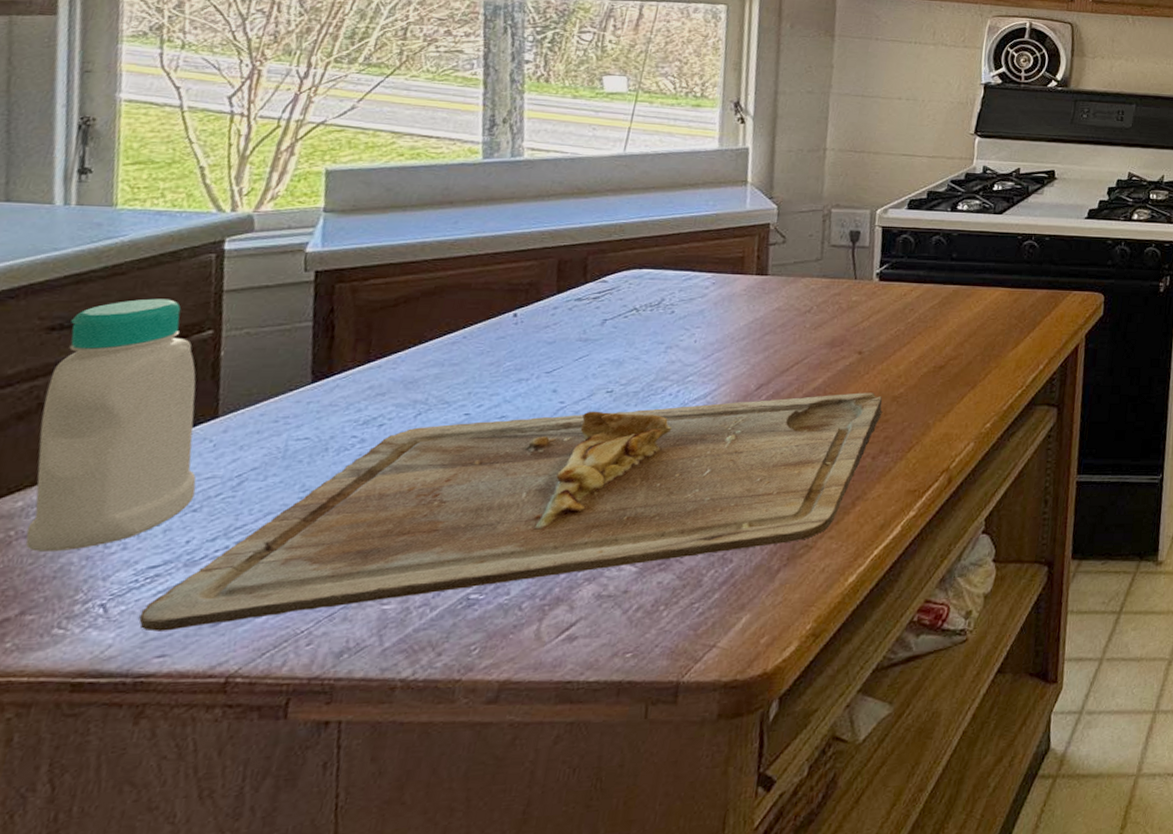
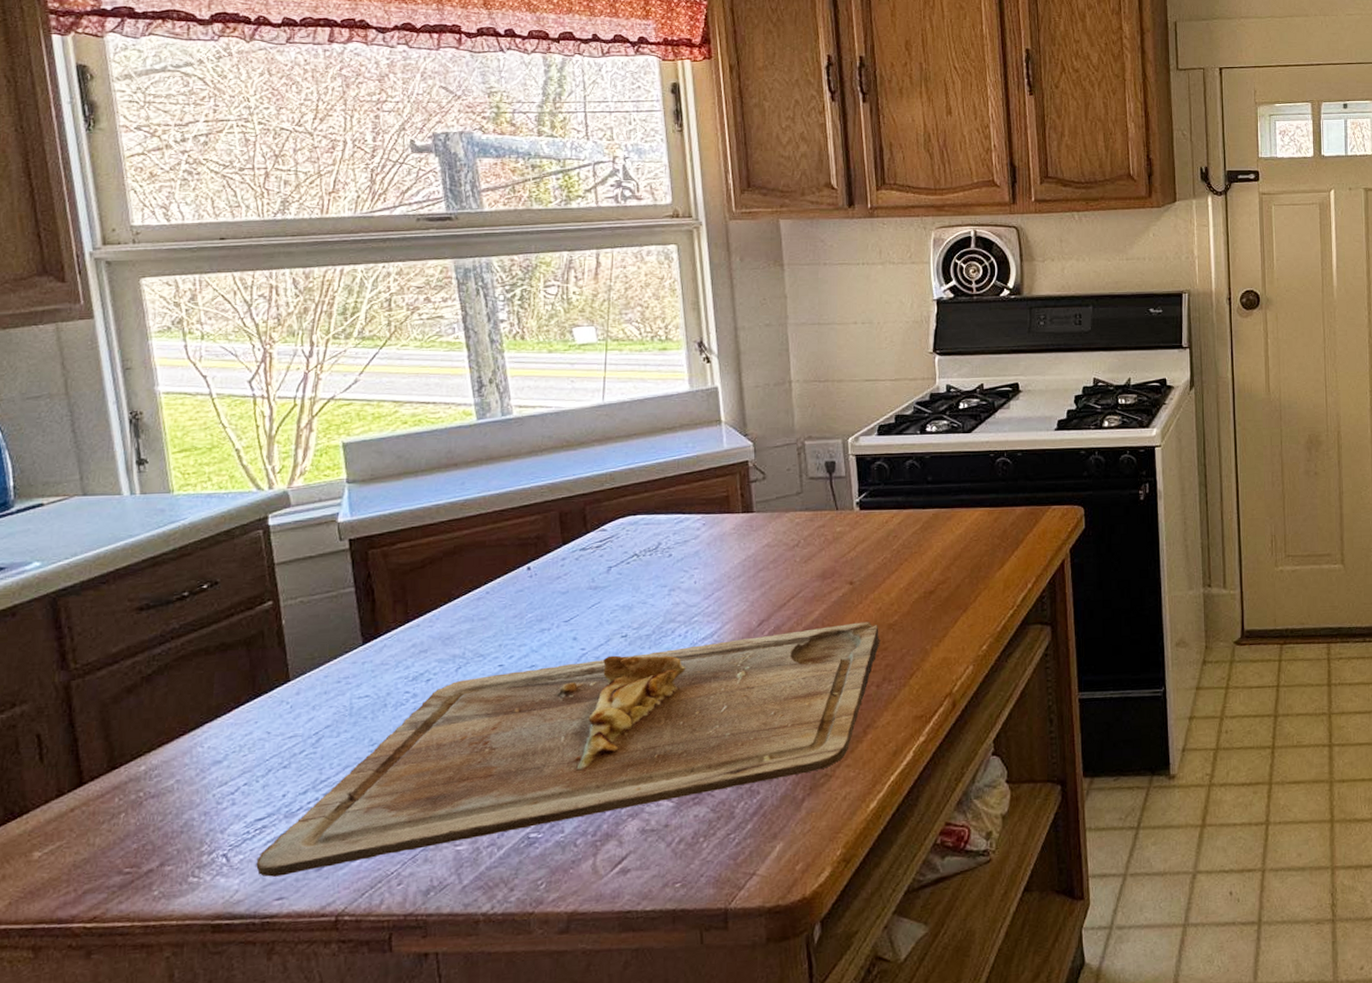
bottle: present [25,298,197,552] -> none [146,574,283,810]

